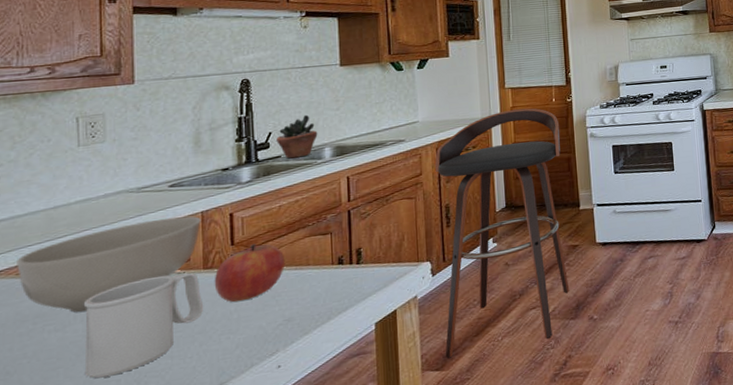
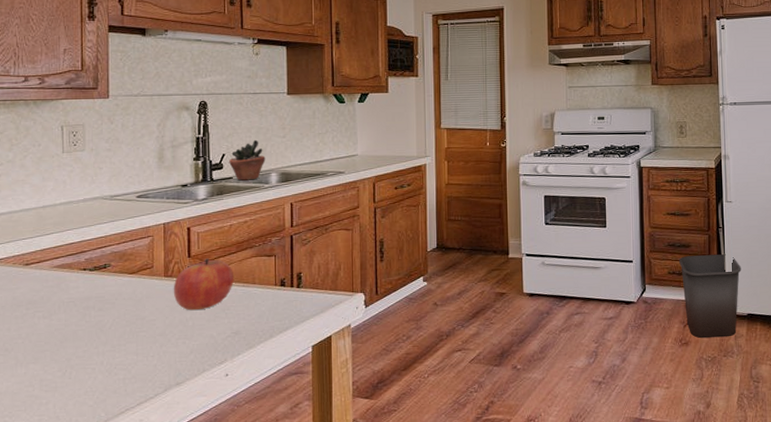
bowl: present [17,216,201,313] -> none [14,225,163,304]
mug: present [83,272,204,379] -> none [66,278,164,365]
bar stool: present [434,108,570,359] -> none [371,150,495,388]

